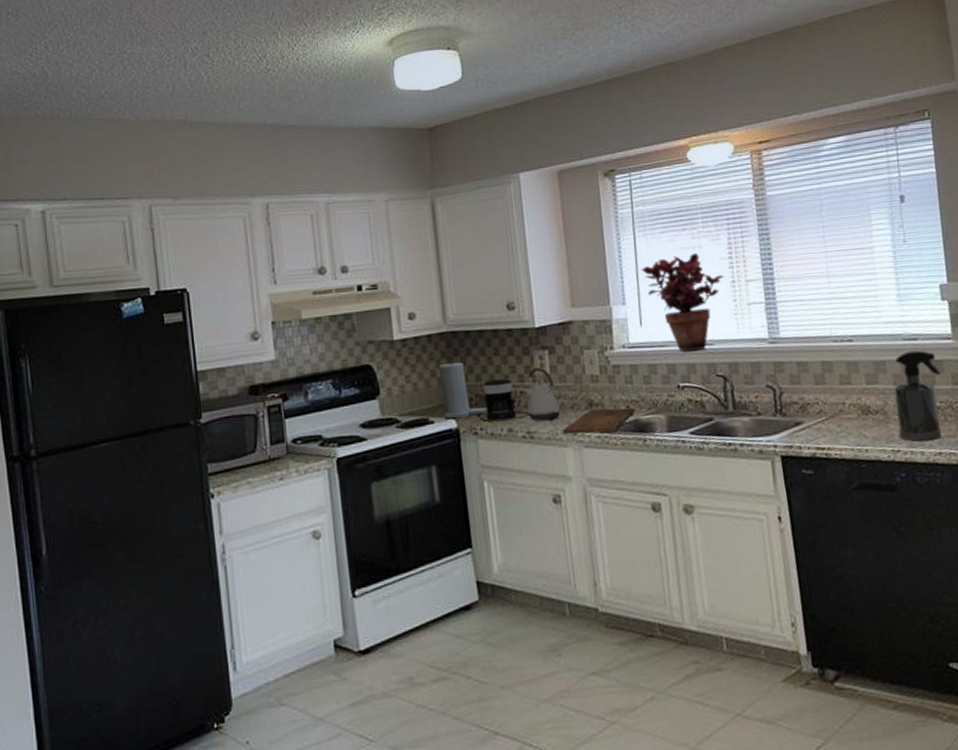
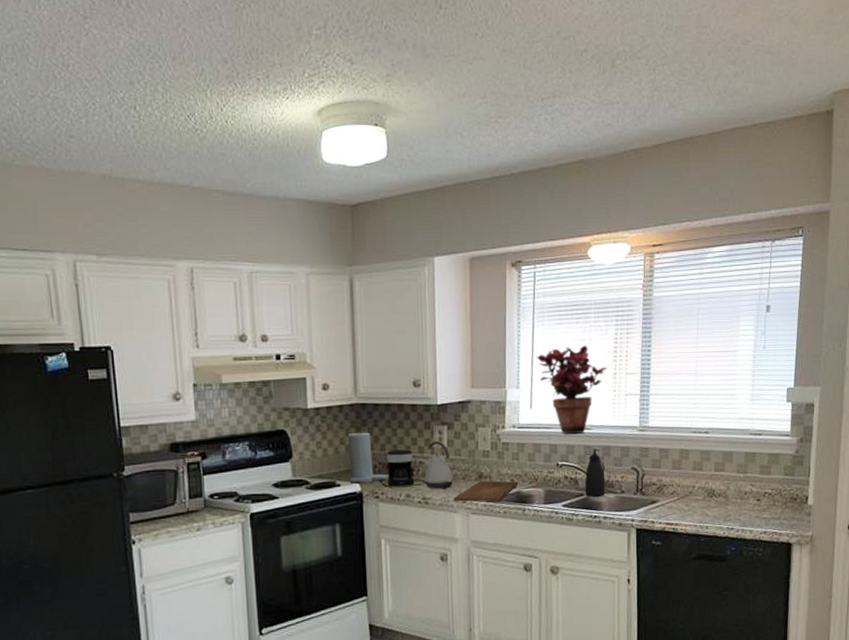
soap dispenser: none [712,366,738,422] -> present [585,449,605,497]
spray bottle: present [893,350,943,442] -> none [735,444,776,521]

